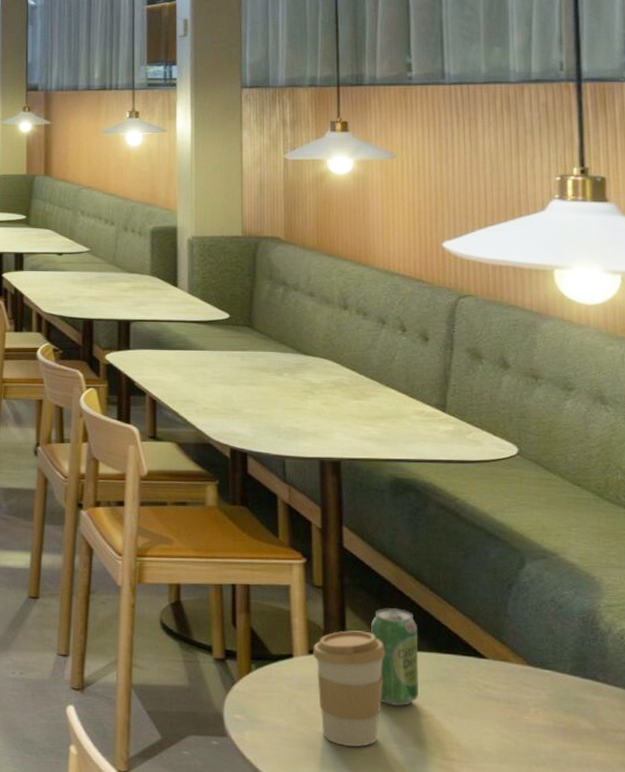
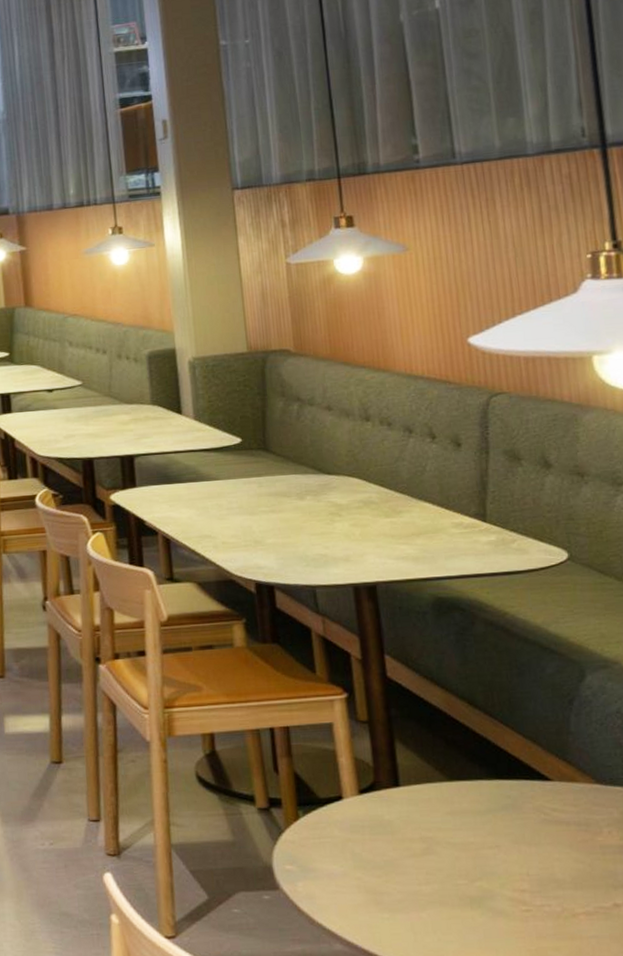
coffee cup: present [313,630,386,748] -> none [363,764,443,888]
beverage can: present [371,608,419,706] -> none [424,736,482,840]

